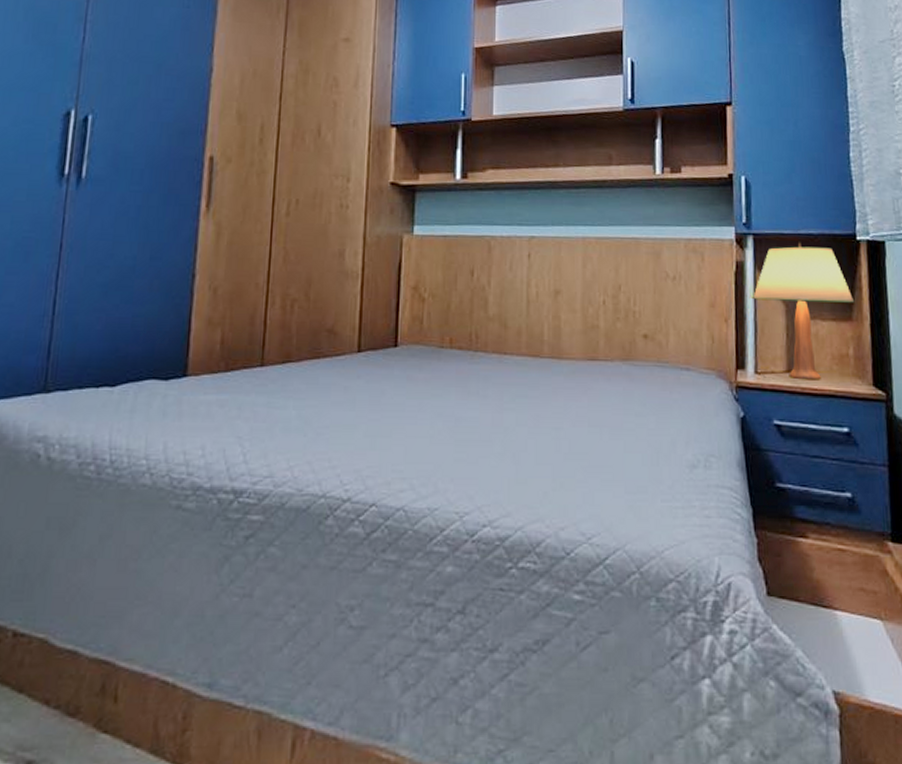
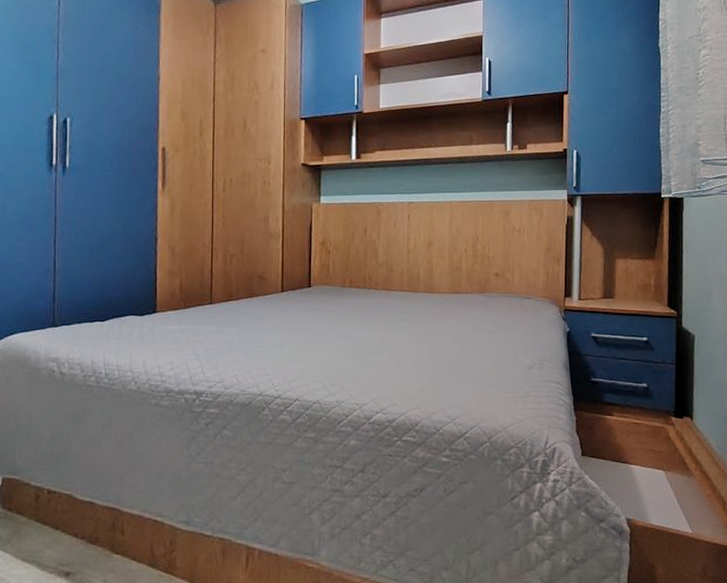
table lamp: present [751,242,855,380] -> none [578,200,657,304]

